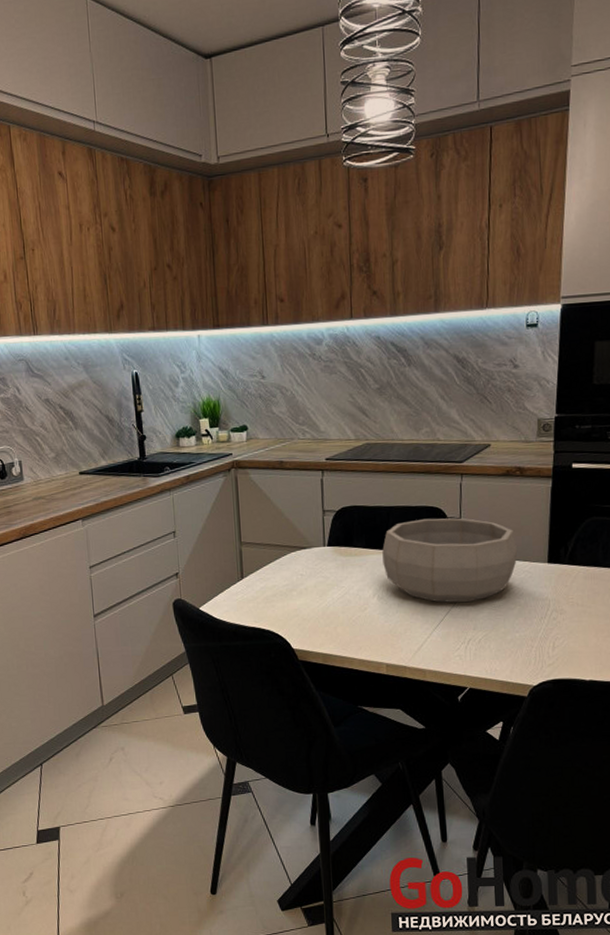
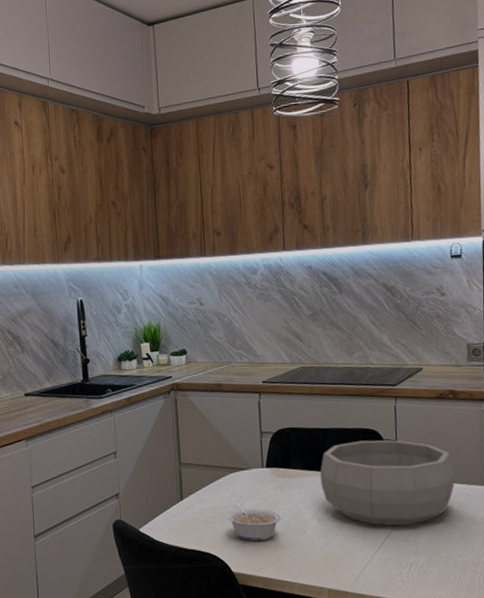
legume: none [287,581,342,619] -> present [227,502,281,541]

